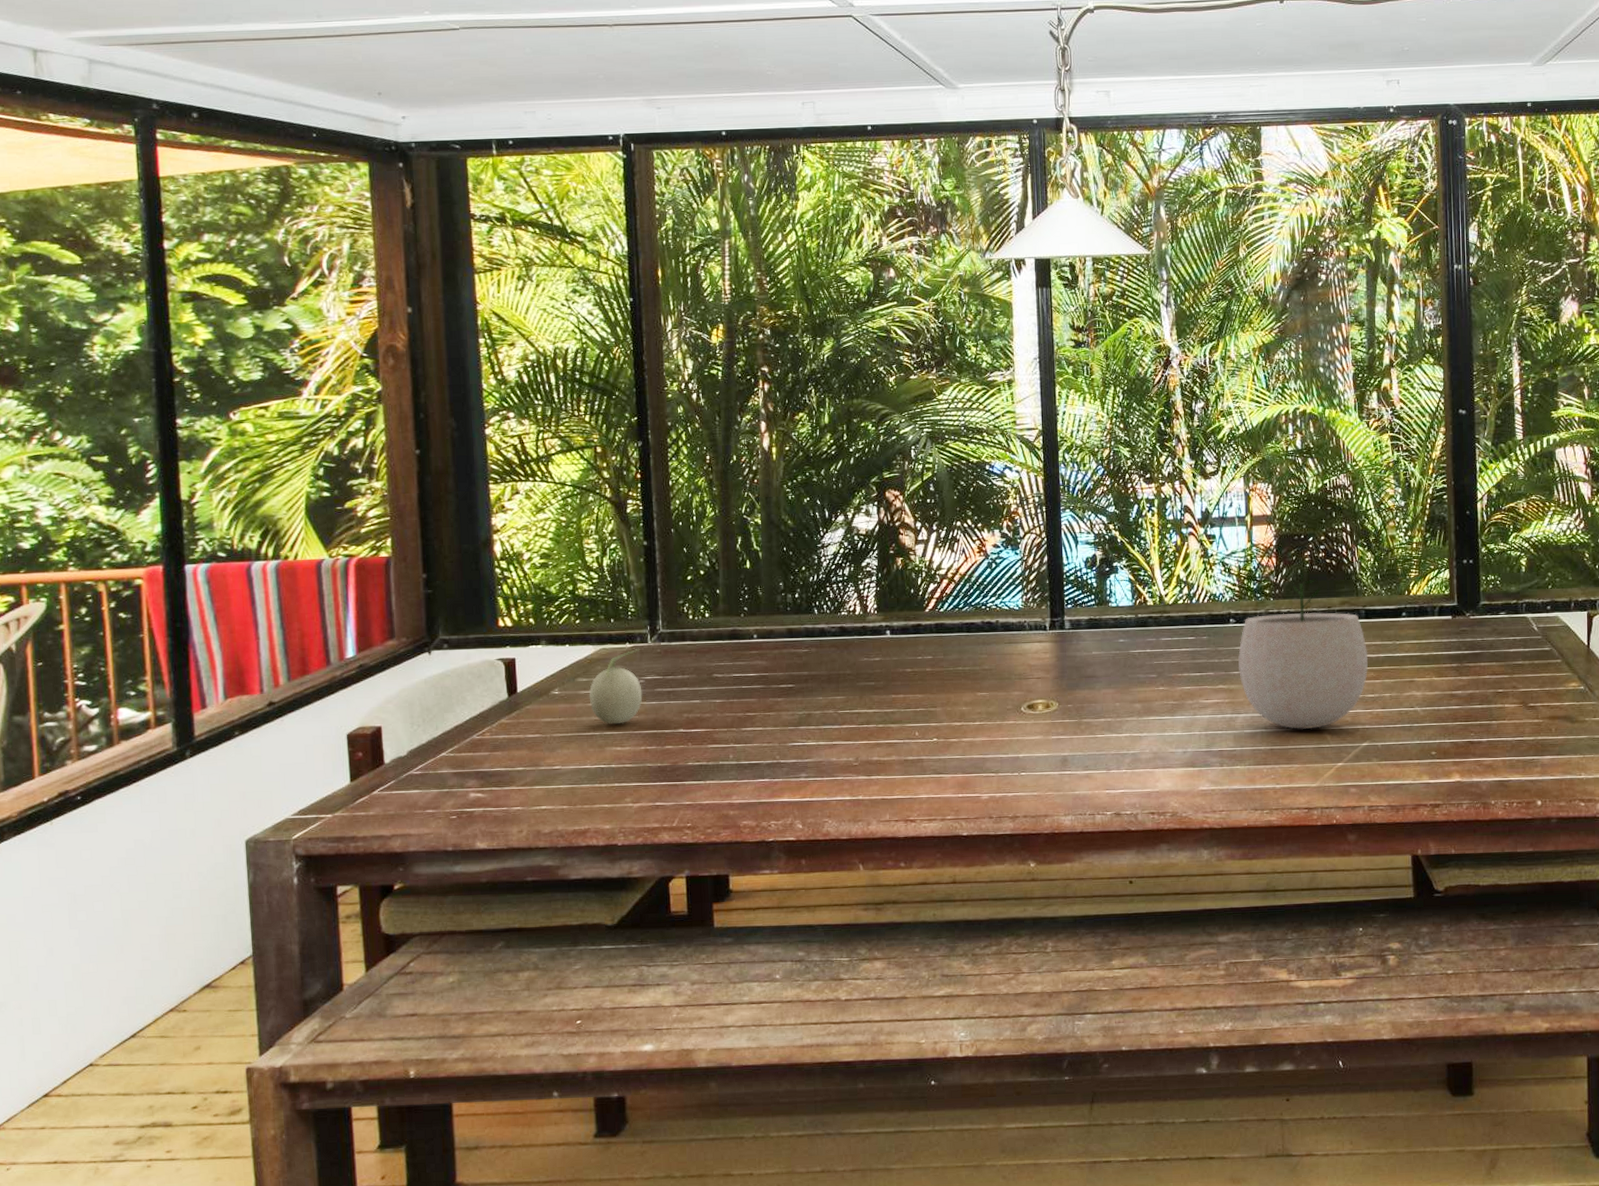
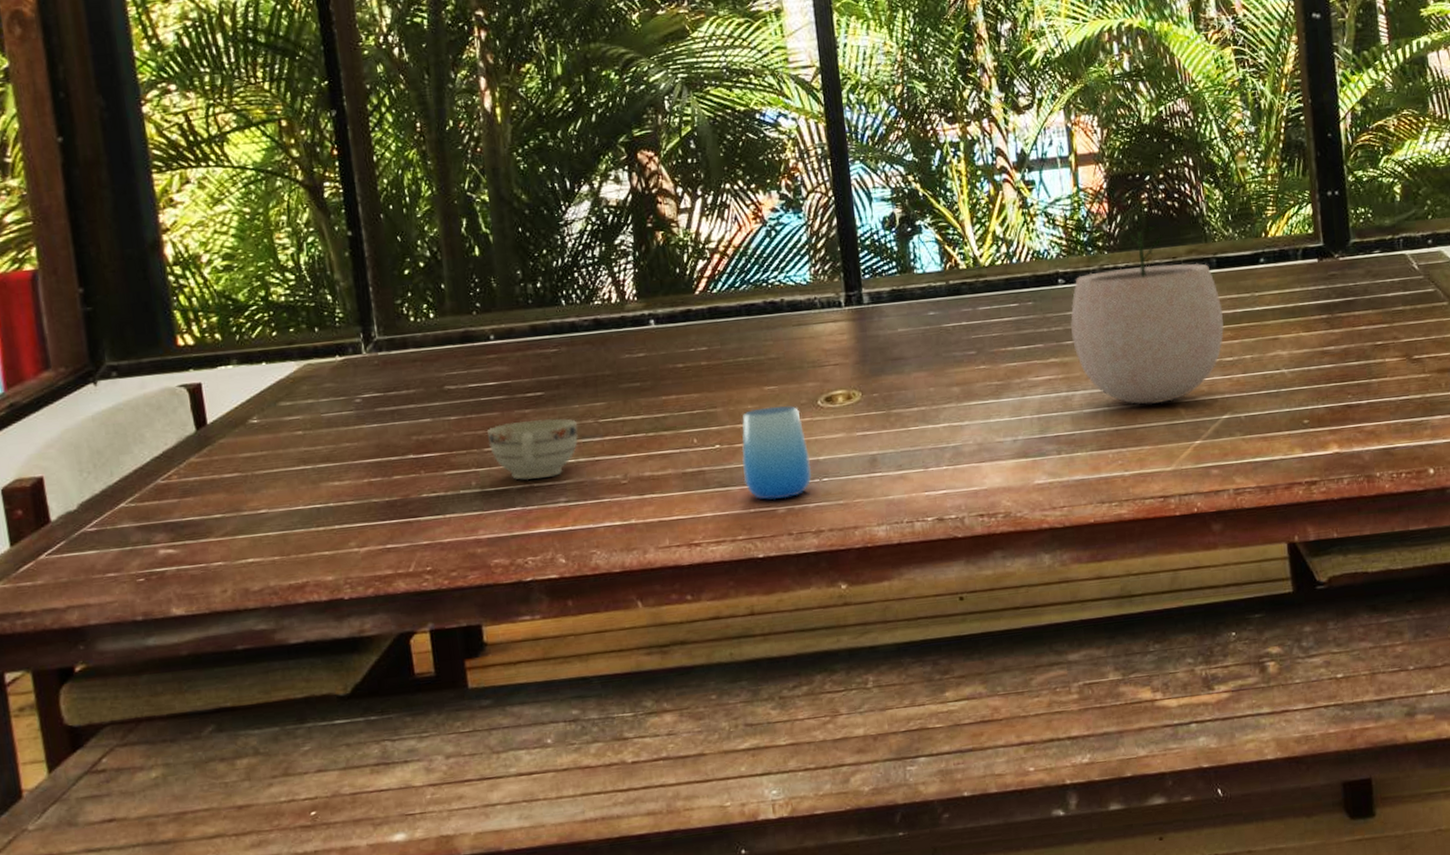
fruit: present [589,648,643,725] -> none [295,361,361,455]
teacup: none [745,707,821,757] -> present [487,418,578,481]
cup: none [955,709,1013,788] -> present [741,405,812,500]

